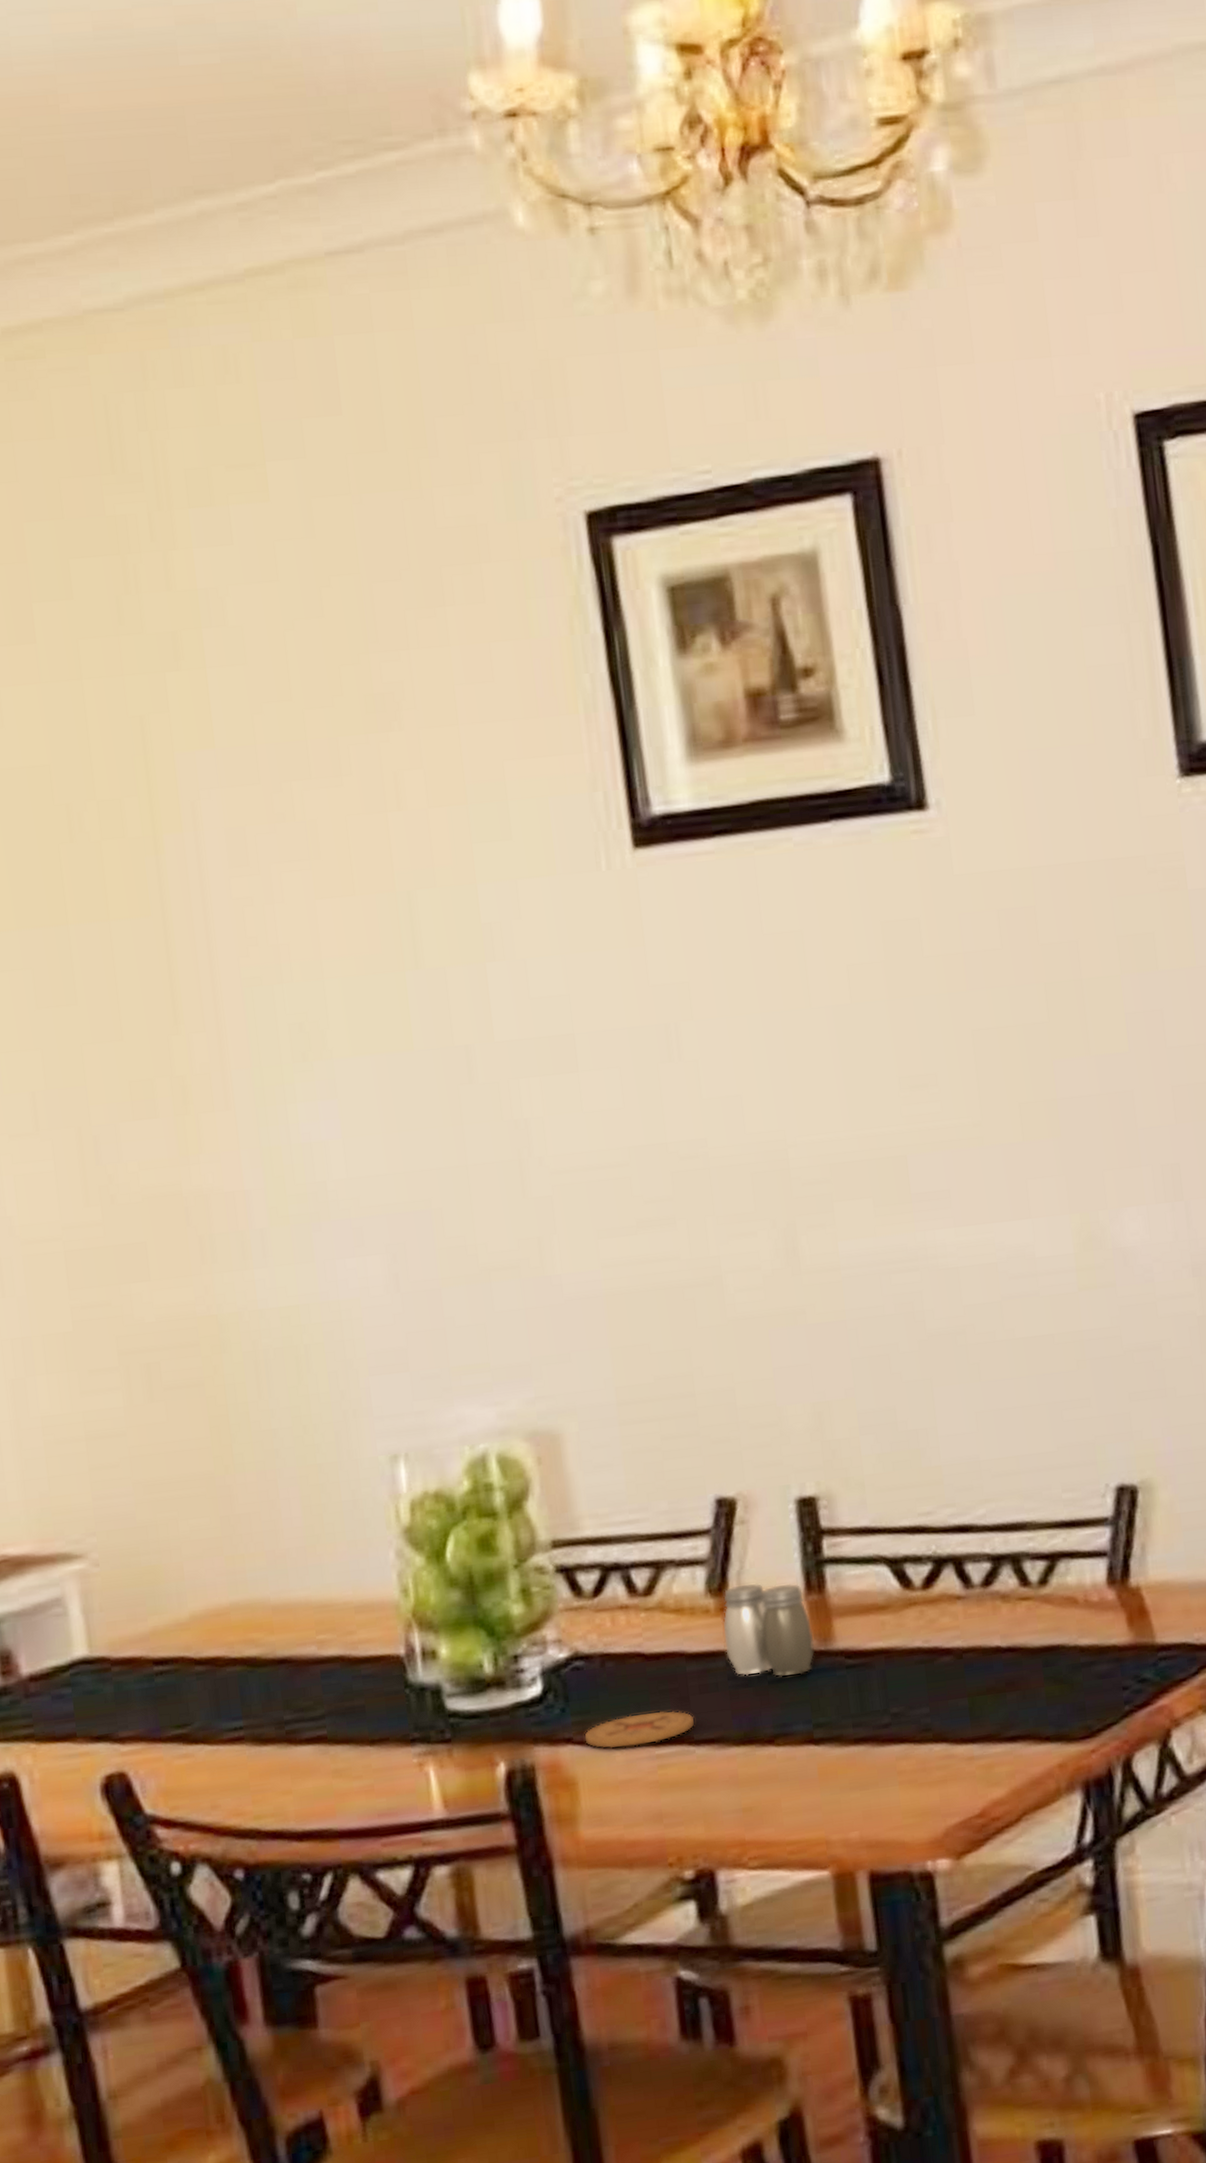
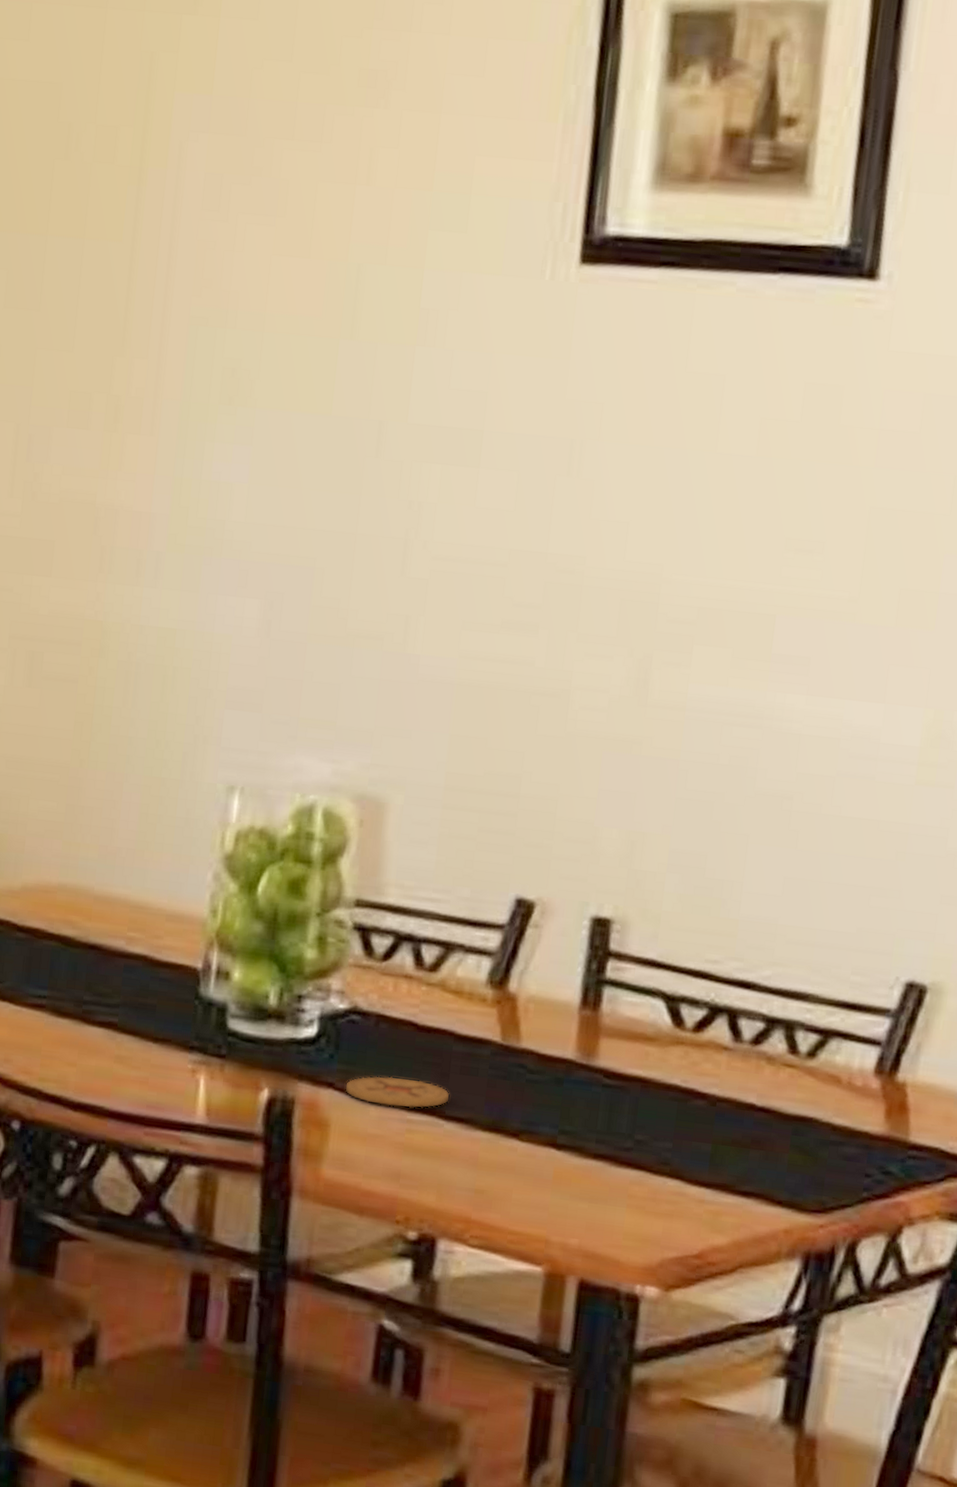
salt and pepper shaker: present [723,1583,815,1677] -> none [493,983,579,1081]

